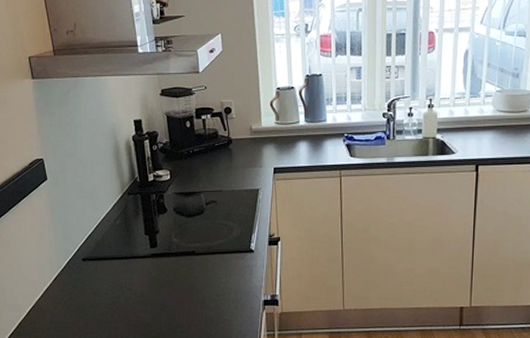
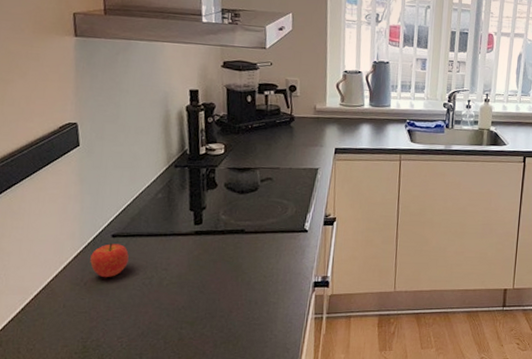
fruit: none [67,265,98,297] -> present [90,242,129,278]

